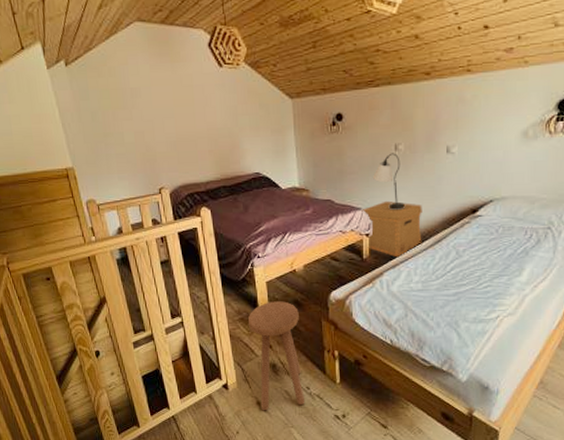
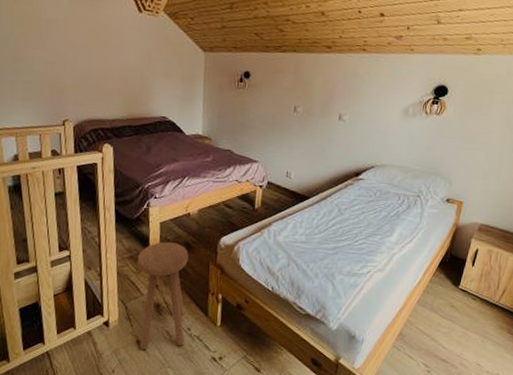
cardboard box: present [361,200,422,258] -> none [258,156,313,211]
lamp: present [373,153,405,210] -> none [272,113,298,166]

